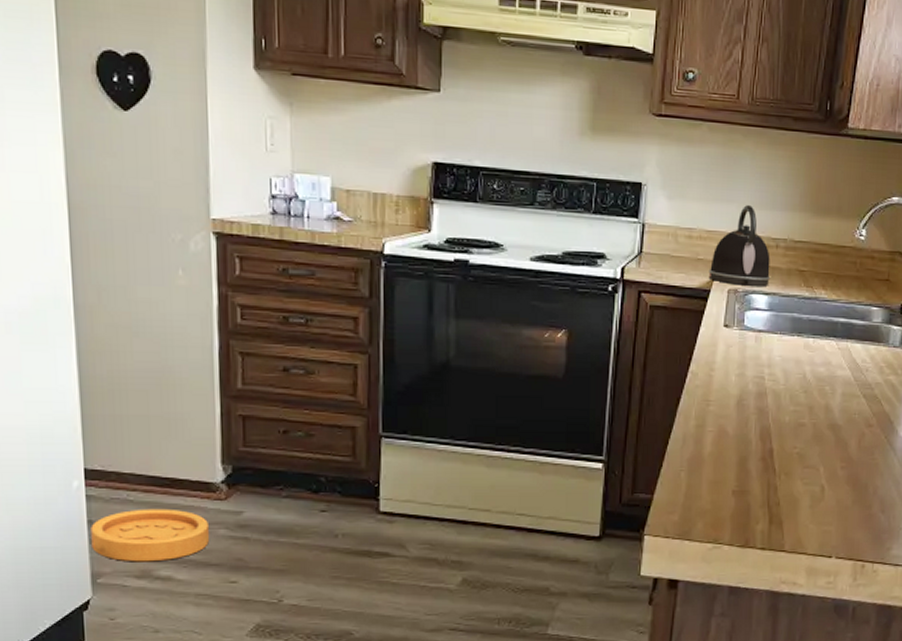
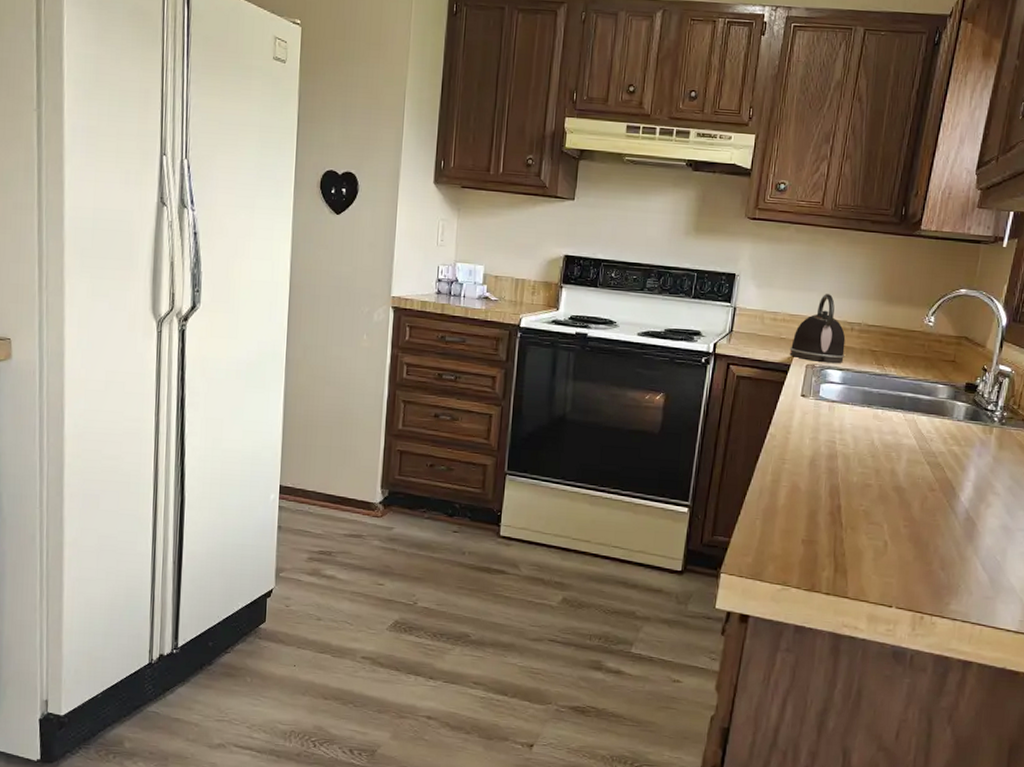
pet bowl: present [90,508,210,562] -> none [278,520,367,563]

